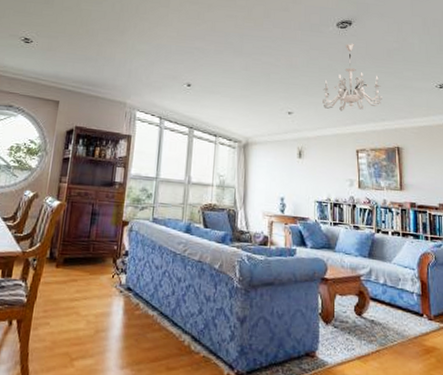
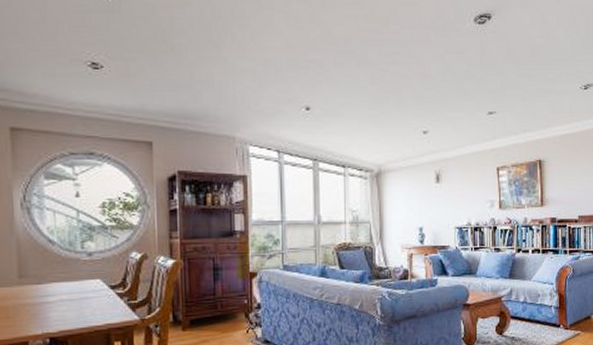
chandelier: present [321,43,382,111] -> none [459,42,524,125]

